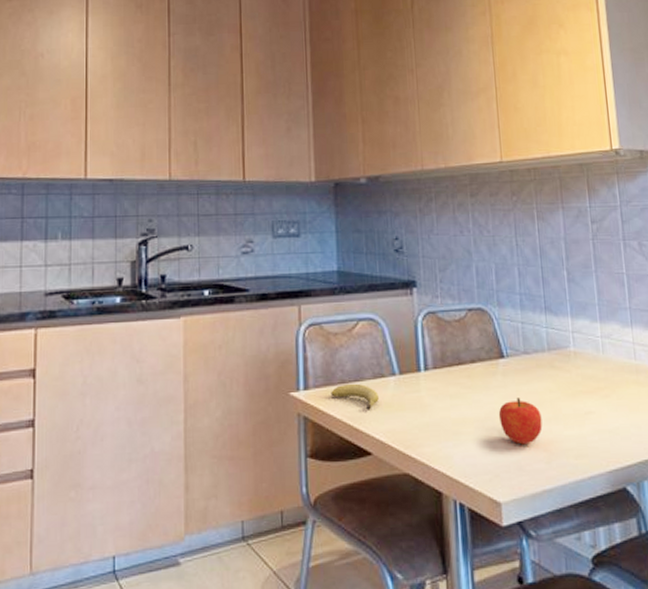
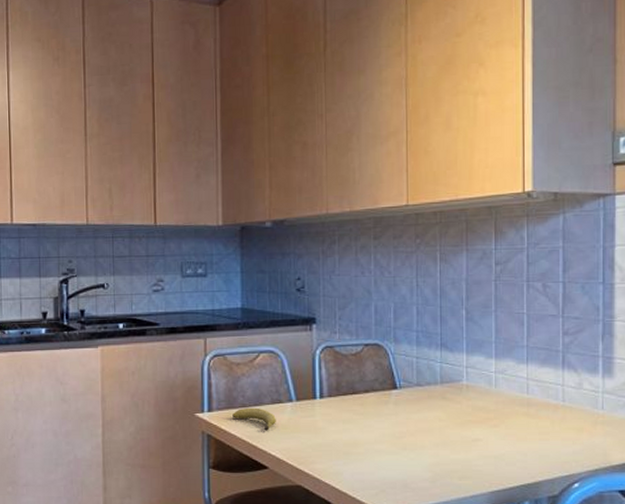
fruit: present [498,398,543,445] -> none [388,425,430,466]

